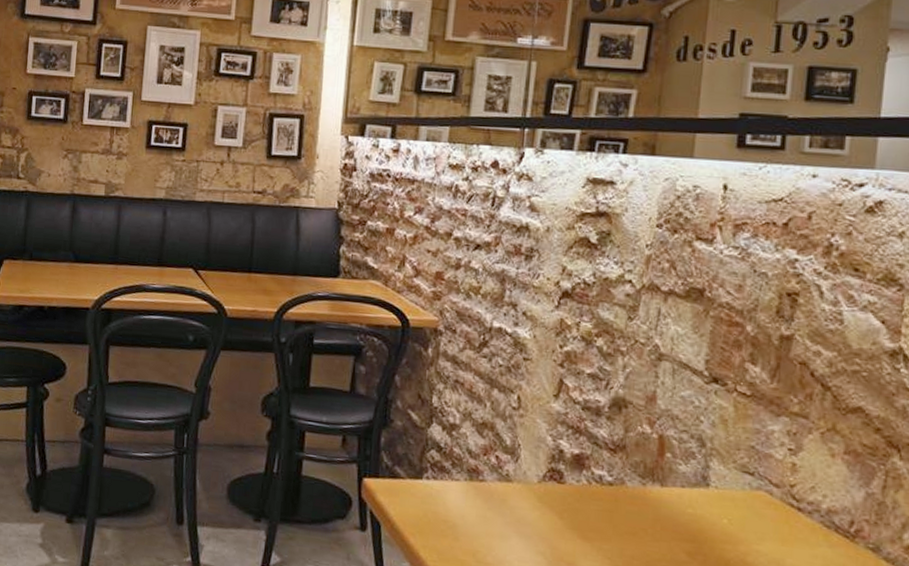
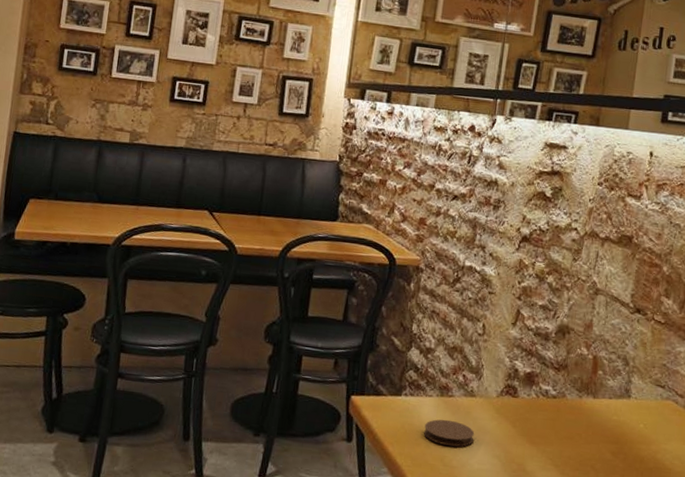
coaster: none [451,507,513,541] -> present [424,419,475,447]

